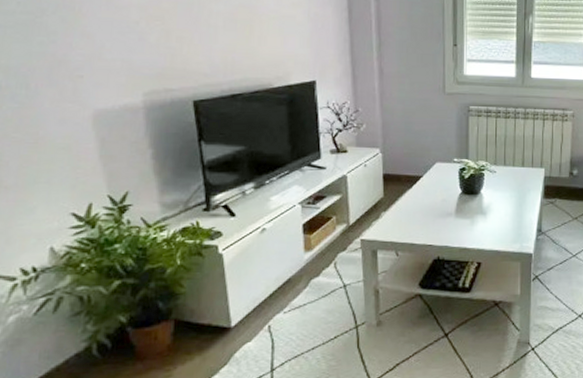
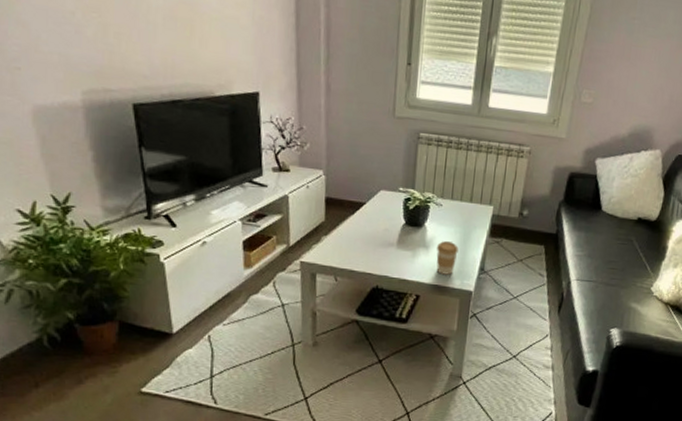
coffee cup: none [494,206,515,239] -> present [436,241,459,275]

